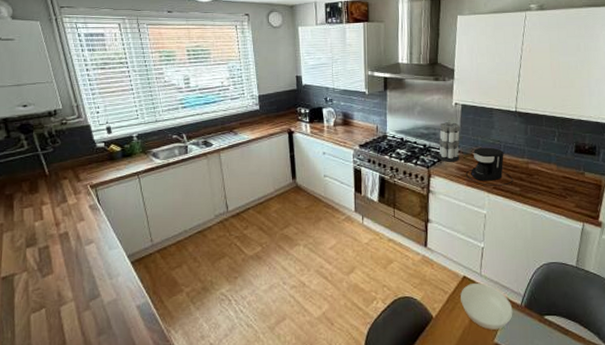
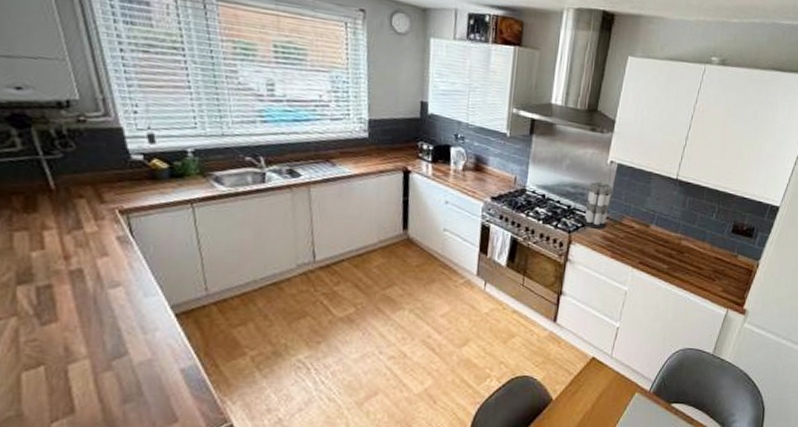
bowl: present [461,282,513,330] -> none [586,365,640,416]
coffee maker: present [466,147,513,186] -> none [612,215,662,262]

